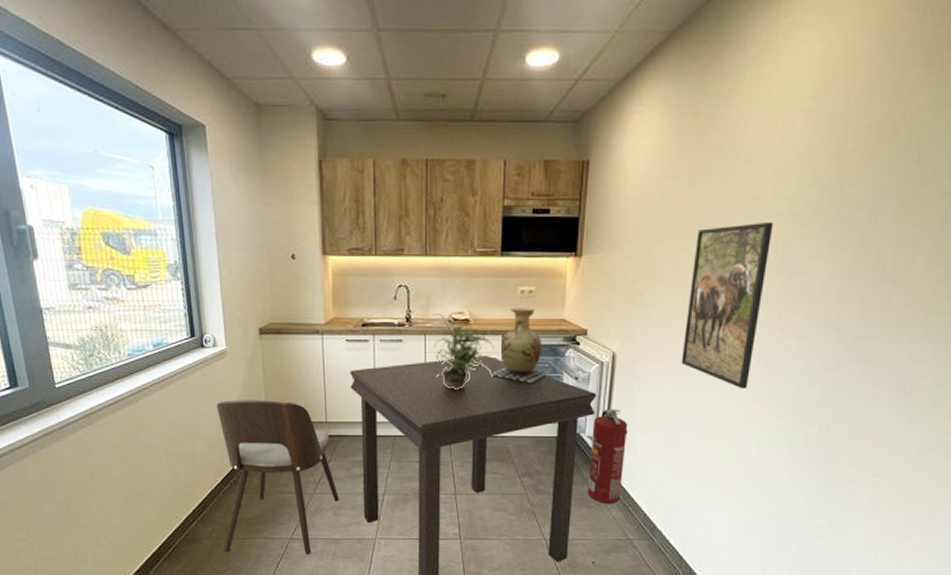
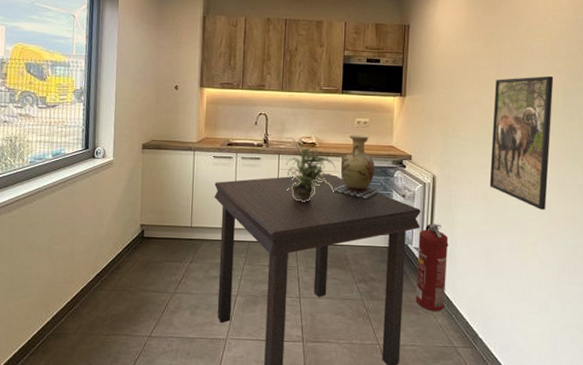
dining chair: present [216,400,340,555] -> none [87,204,197,354]

